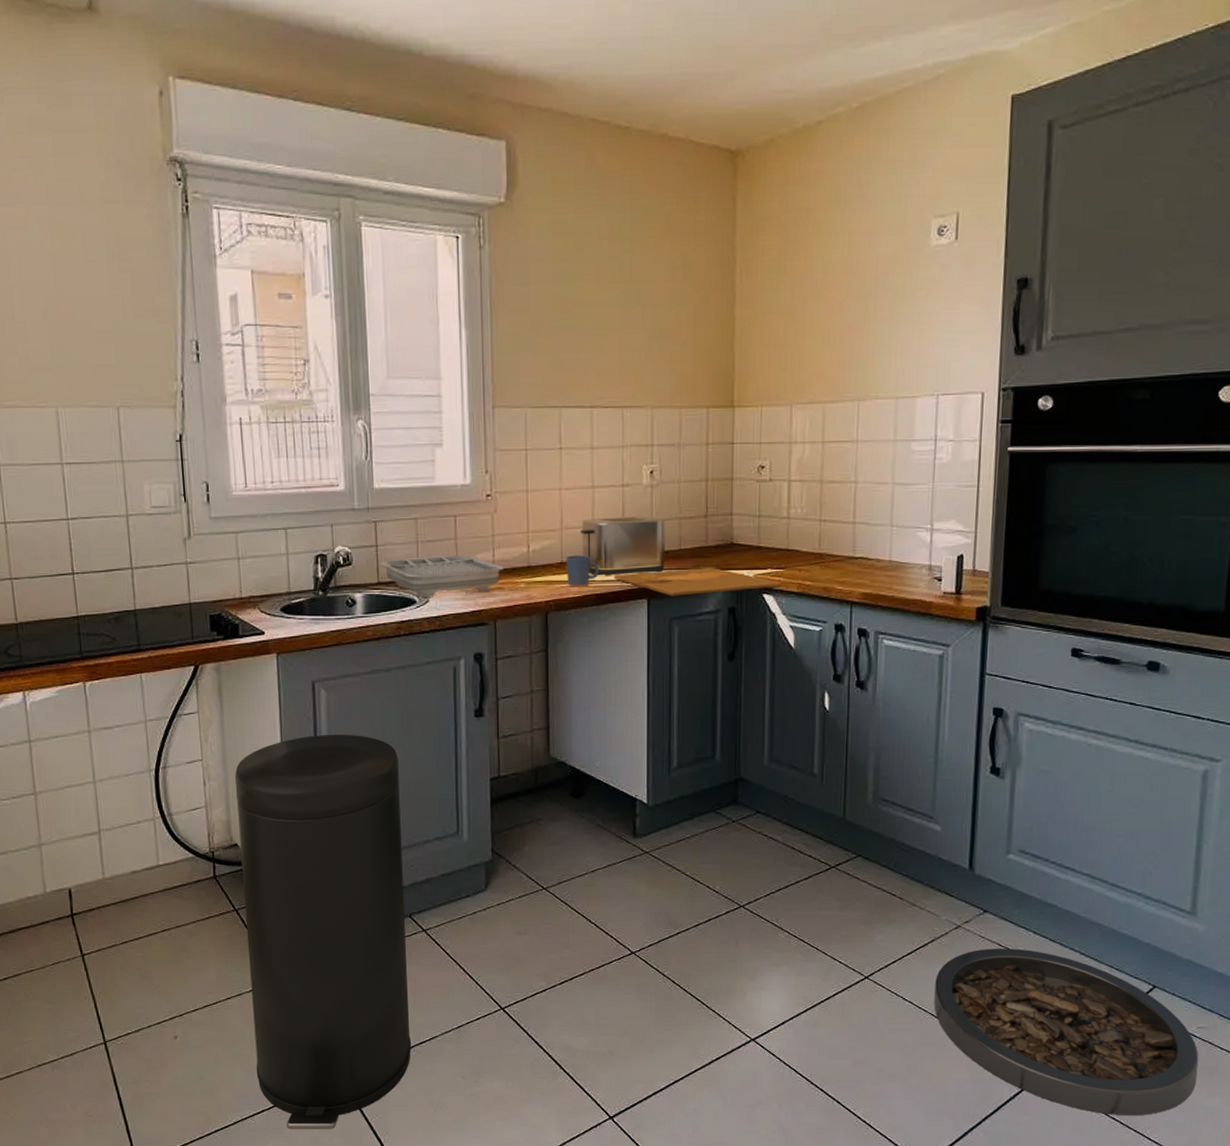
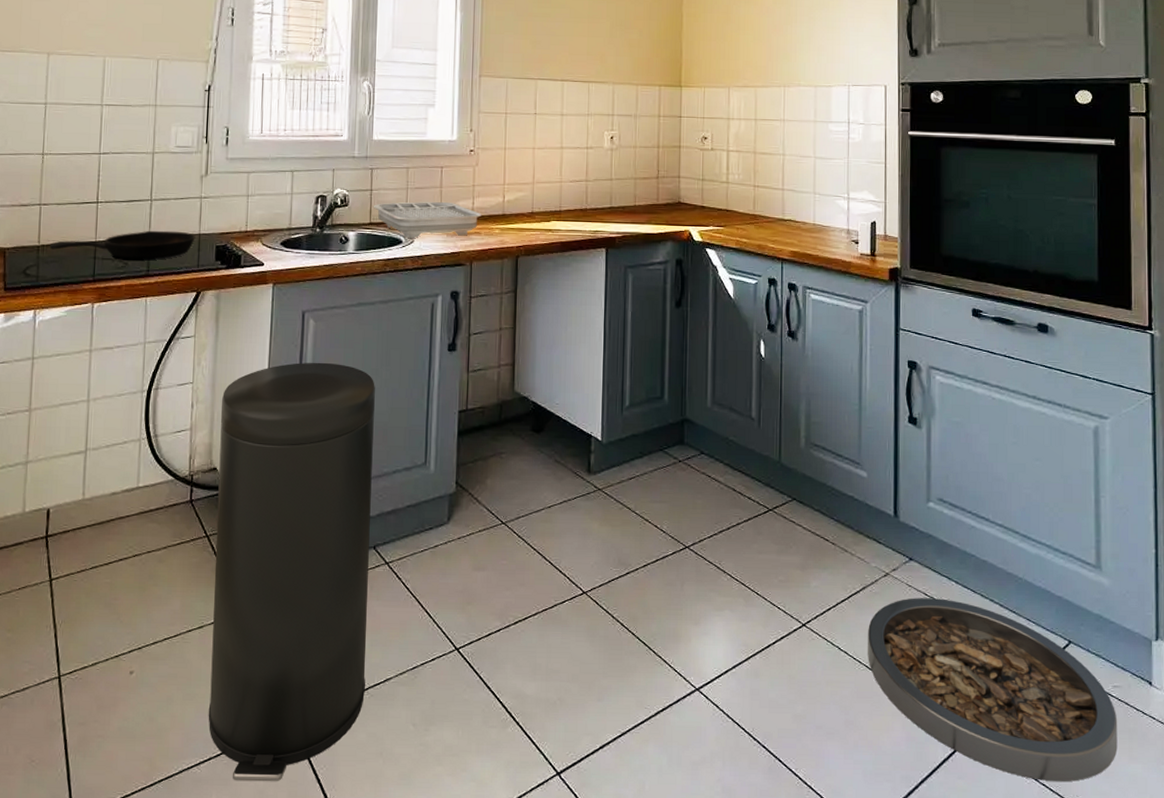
frying pan: none [28,601,186,635] -> present [49,230,196,260]
mug: present [566,555,599,587] -> none [536,206,565,235]
toaster: present [580,516,665,576] -> none [549,174,623,226]
cutting board: present [614,567,782,596] -> none [577,222,722,247]

